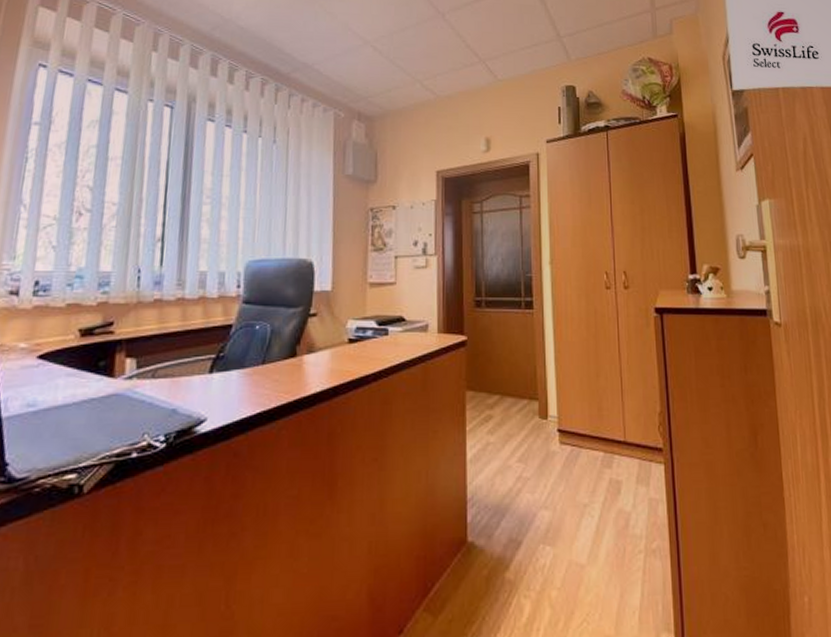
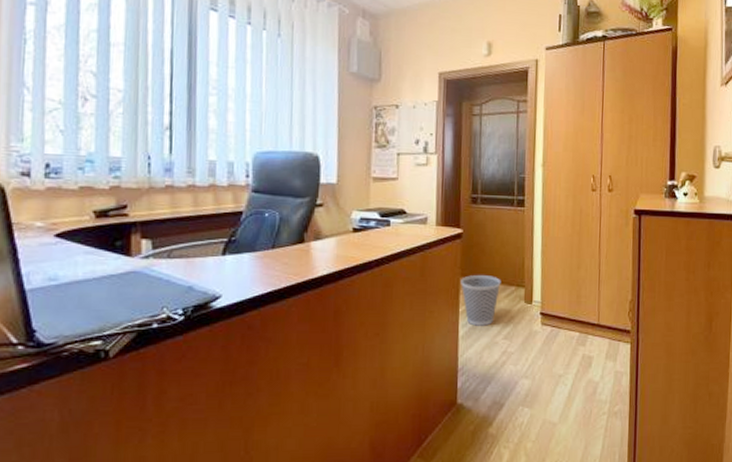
wastebasket: none [467,386,512,447] -> present [461,274,501,326]

